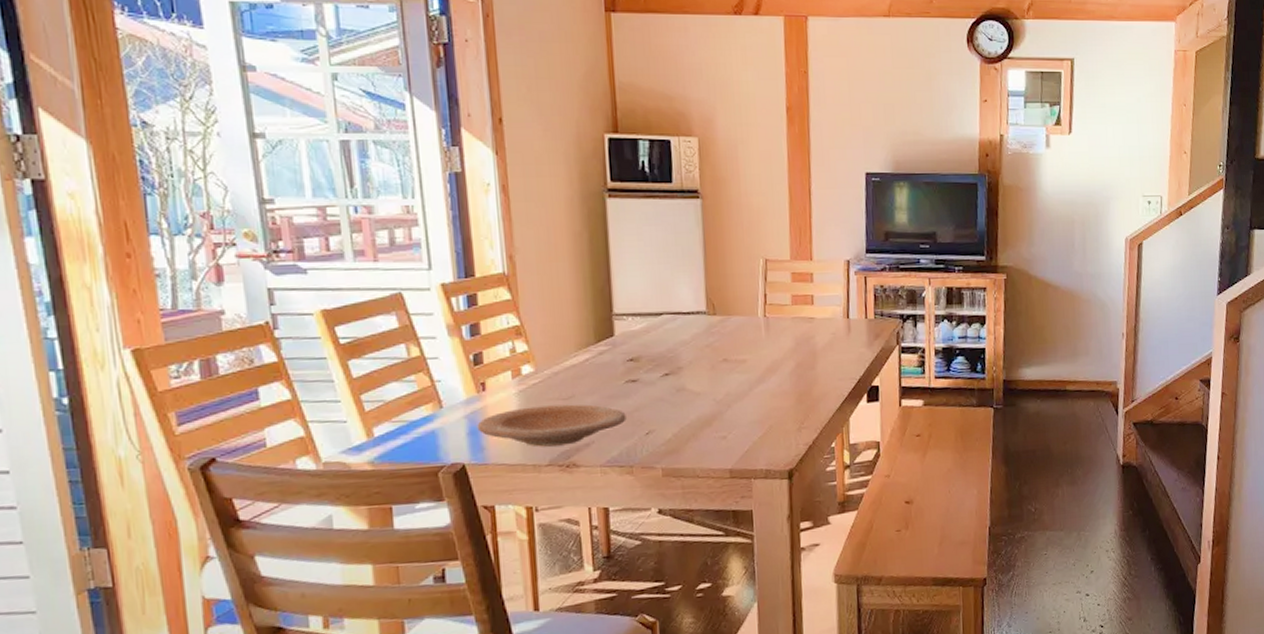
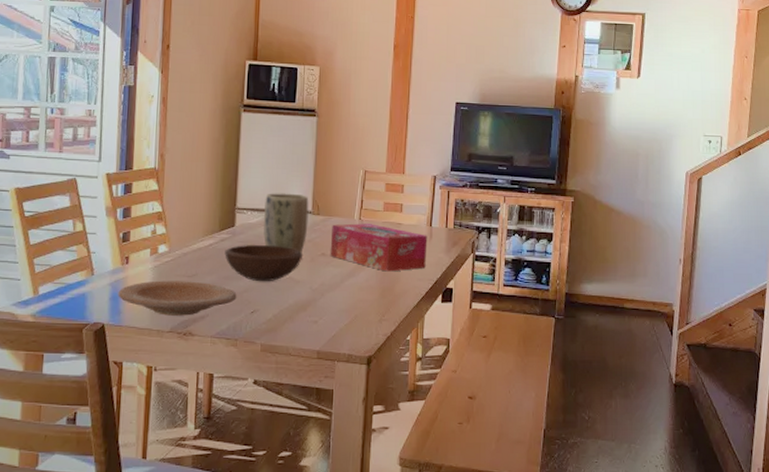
bowl: none [605,354,702,398] -> present [224,245,303,282]
plant pot: none [648,292,704,362] -> present [263,193,309,254]
tissue box: none [732,320,846,374] -> present [330,223,428,272]

